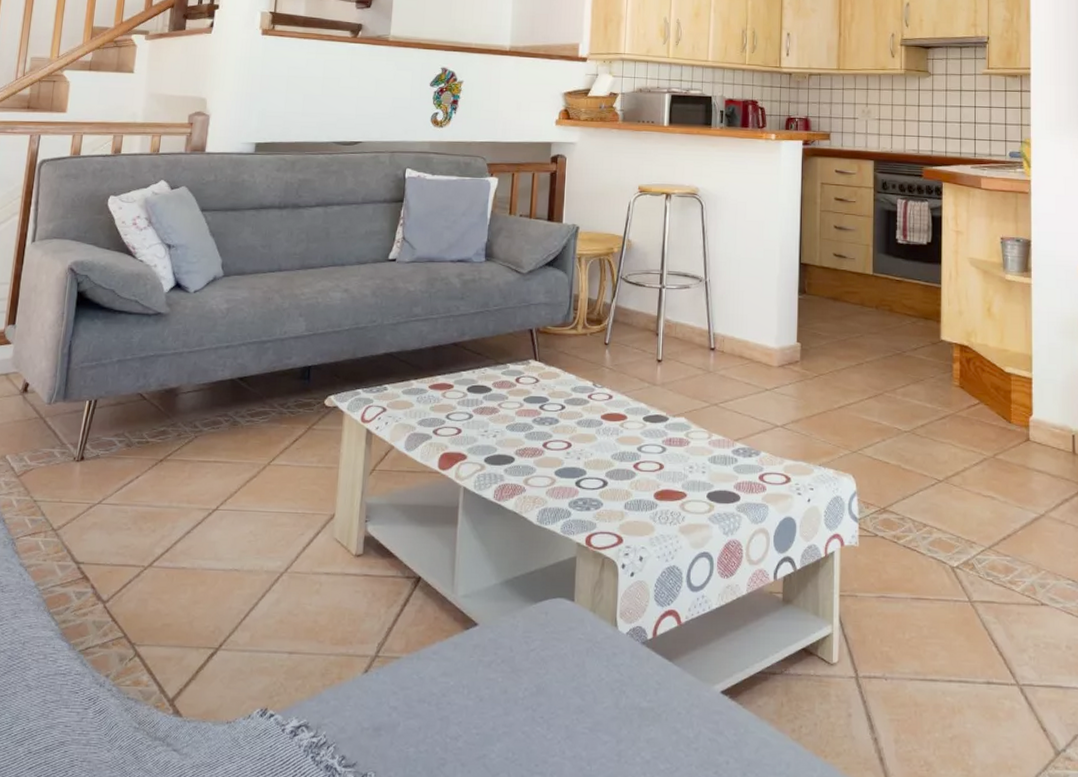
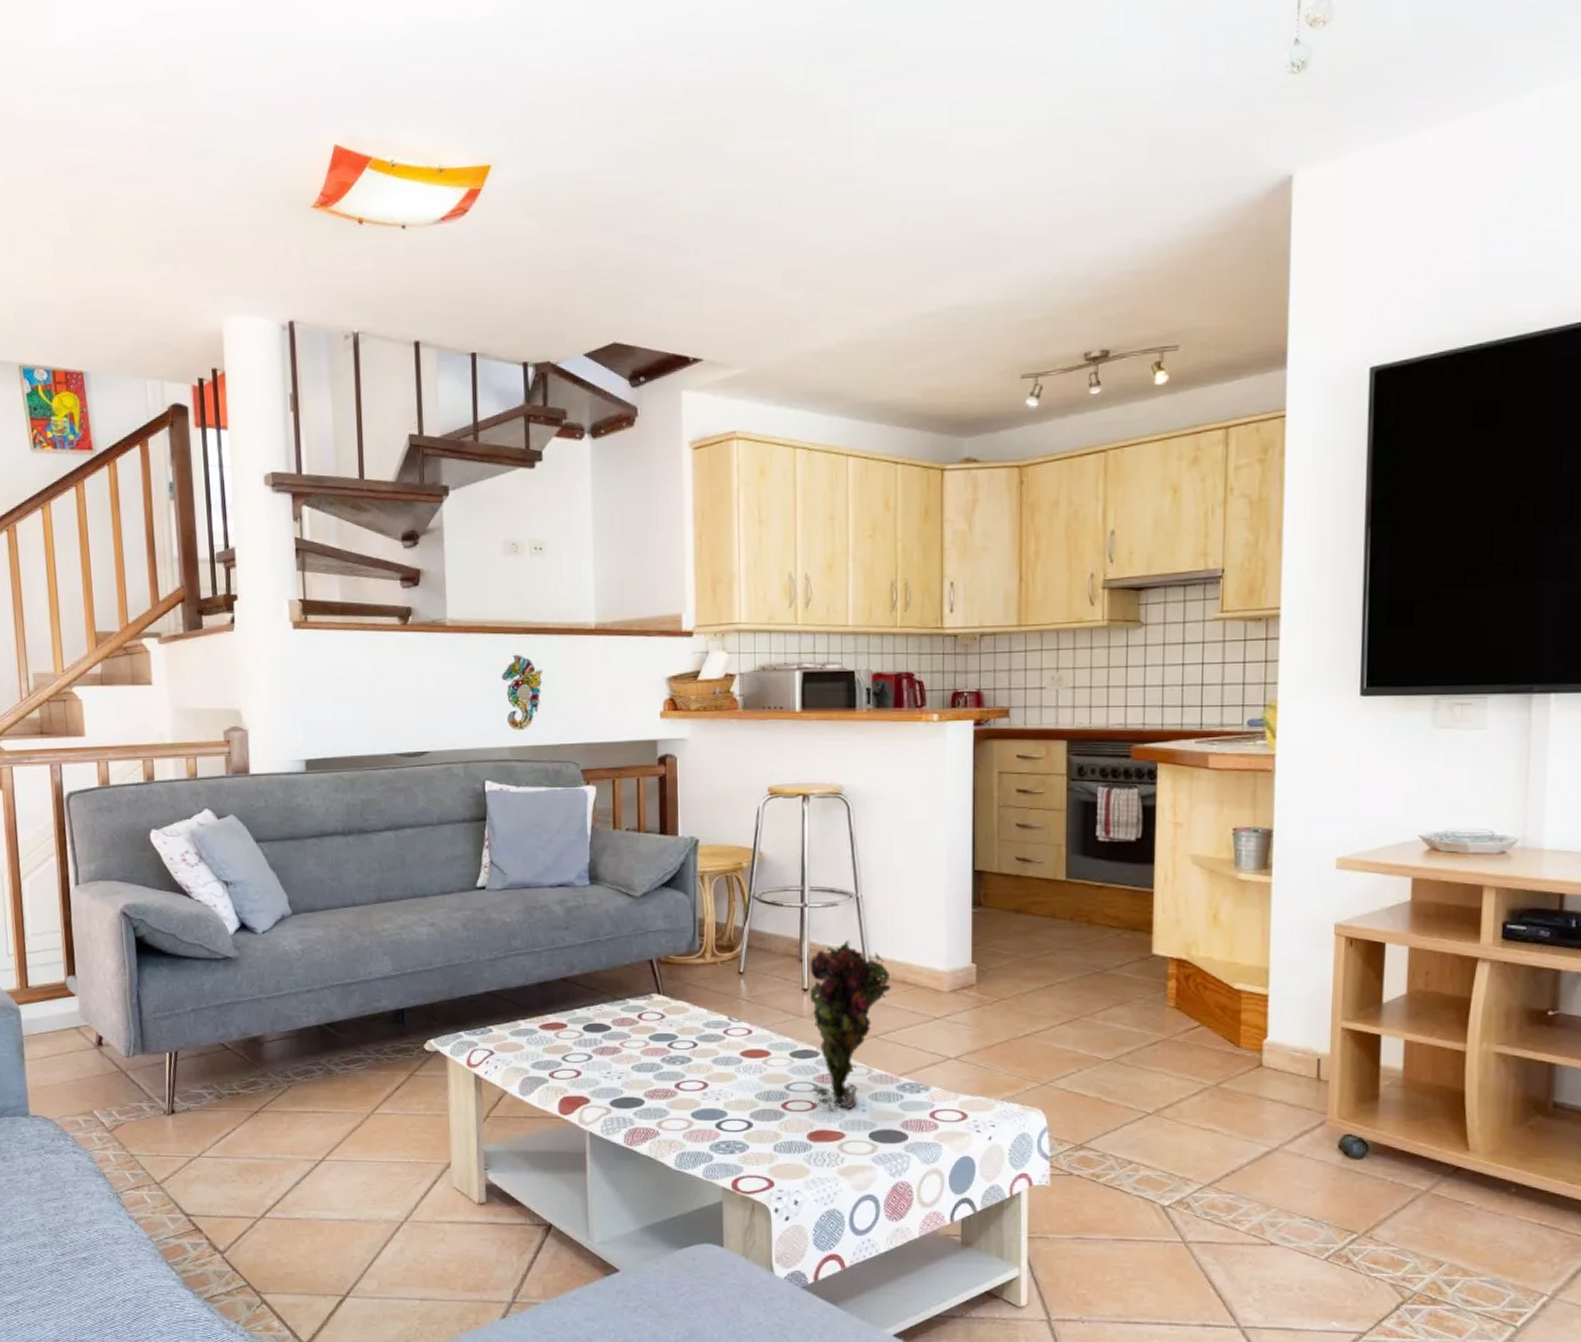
flower: none [661,318,732,473] -> present [809,940,892,1112]

